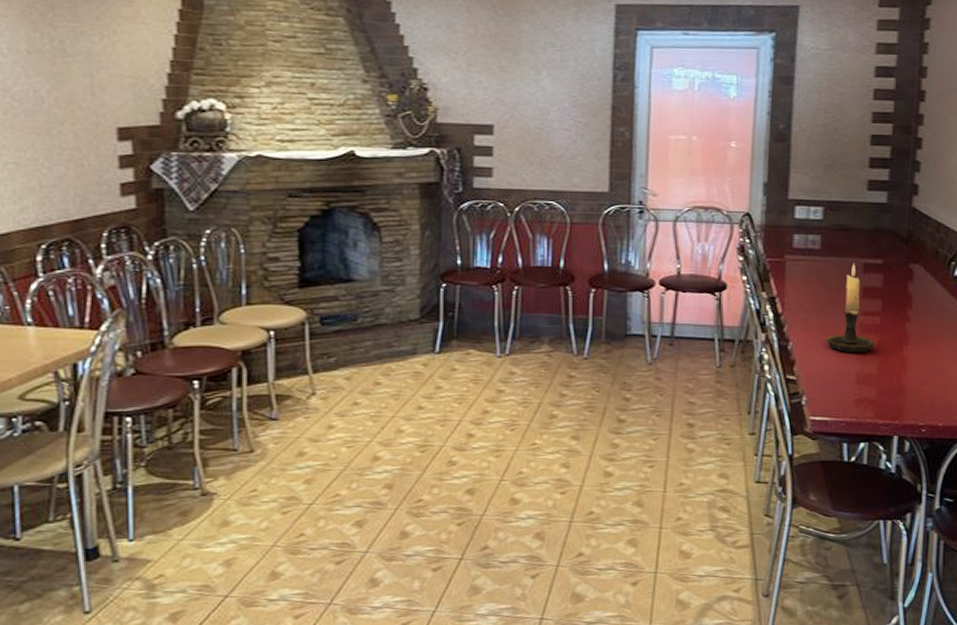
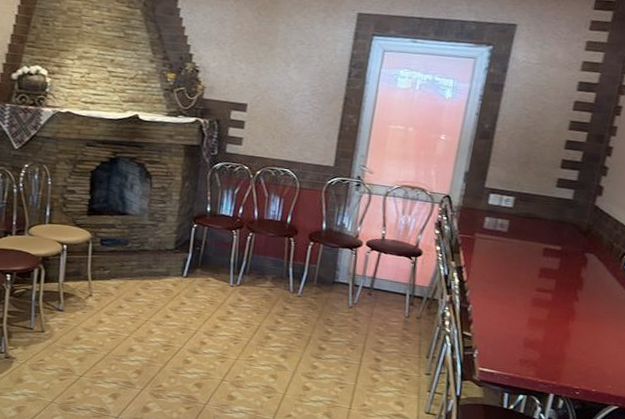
candle holder: present [825,263,875,353] -> none [501,246,545,322]

